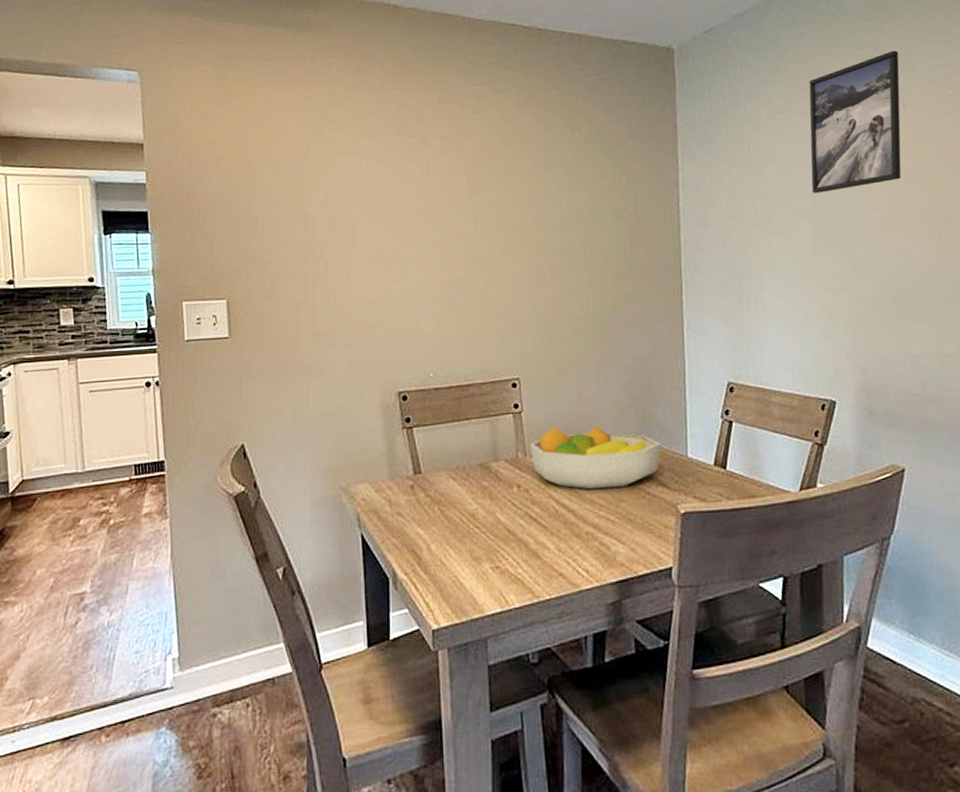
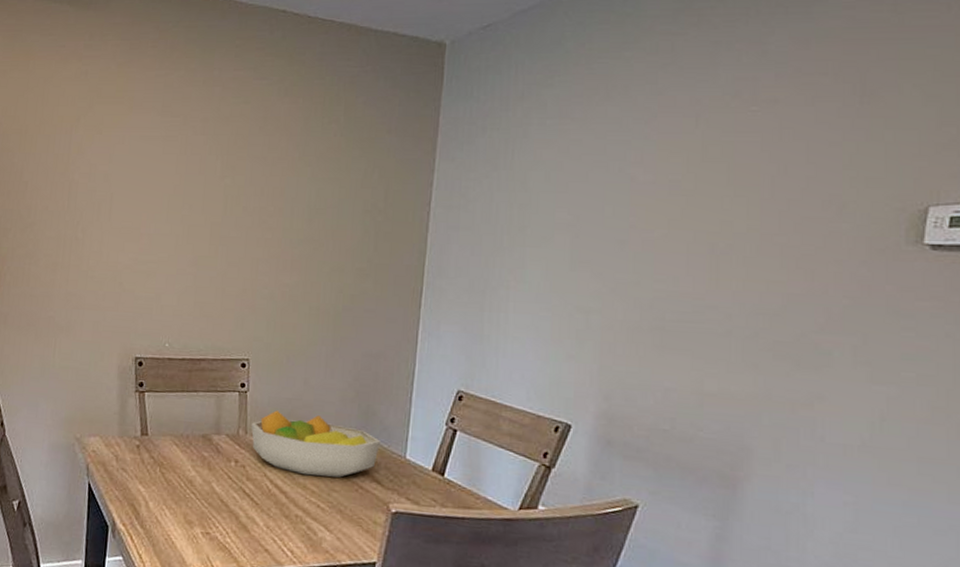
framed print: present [809,50,902,193] -> none [577,58,700,207]

